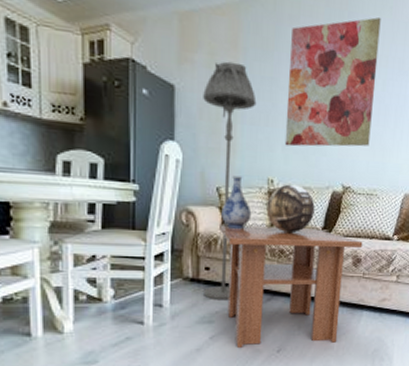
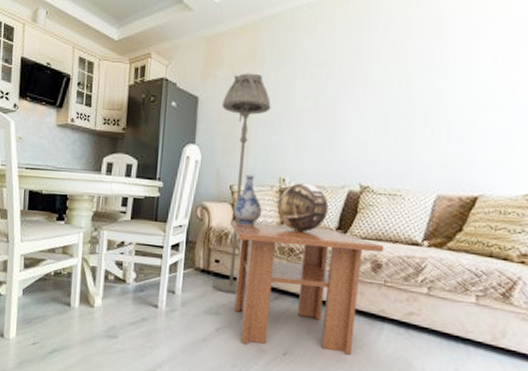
wall art: present [284,17,381,147] -> none [298,16,406,147]

